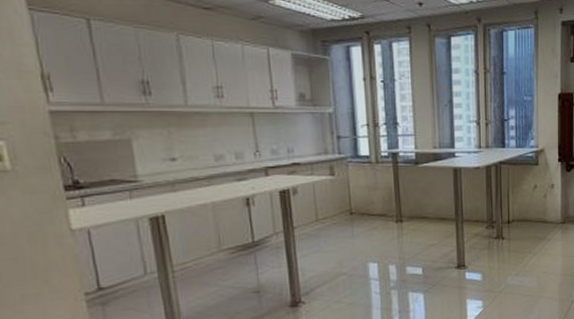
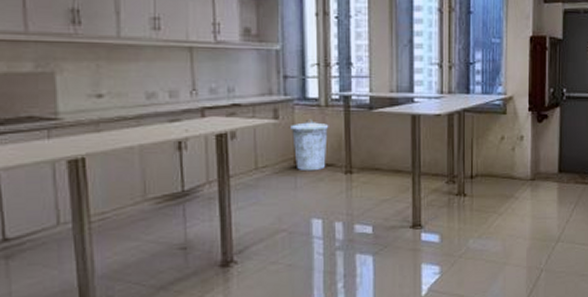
trash can: none [345,175,380,222] -> present [291,119,329,171]

